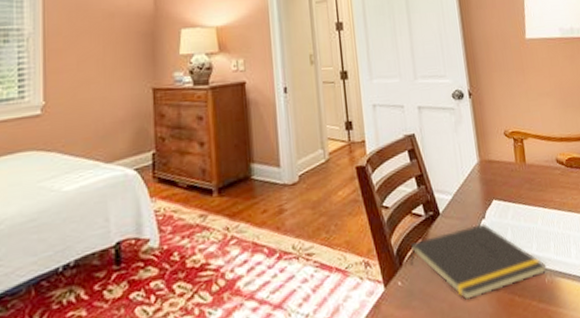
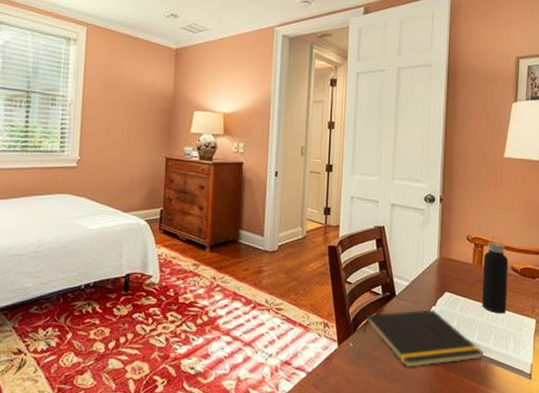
water bottle: none [525,126,561,216] -> present [482,235,509,314]

